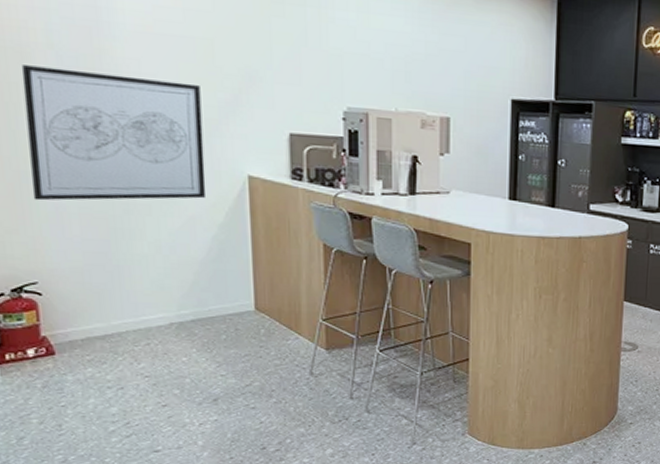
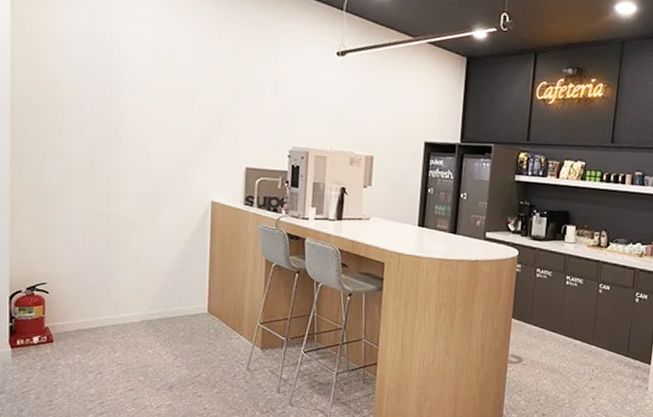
wall art: present [21,65,207,201] -> none [50,111,181,219]

